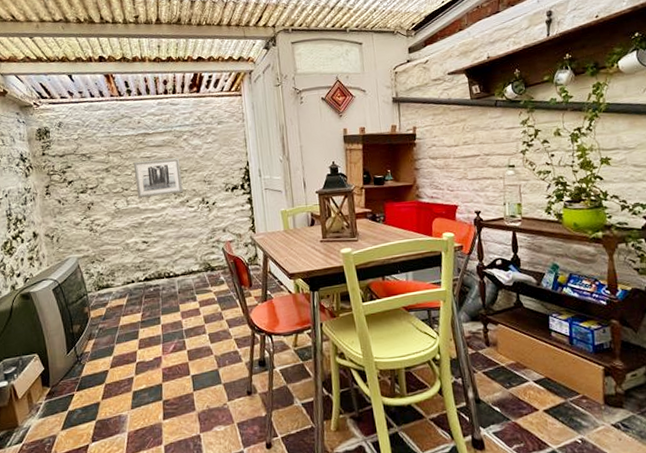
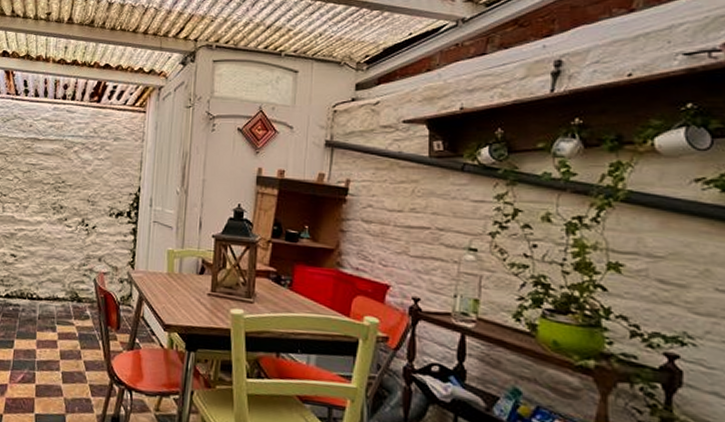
wall art: present [133,158,183,198] -> none [15,166,66,210]

